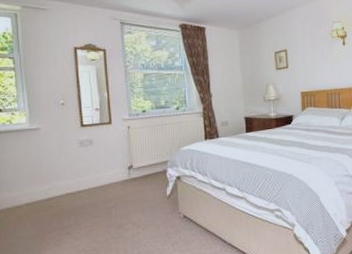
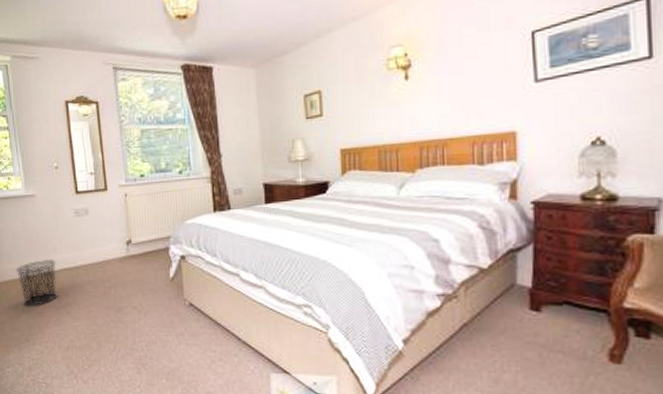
waste bin: none [15,185,59,232] -> present [16,259,58,307]

